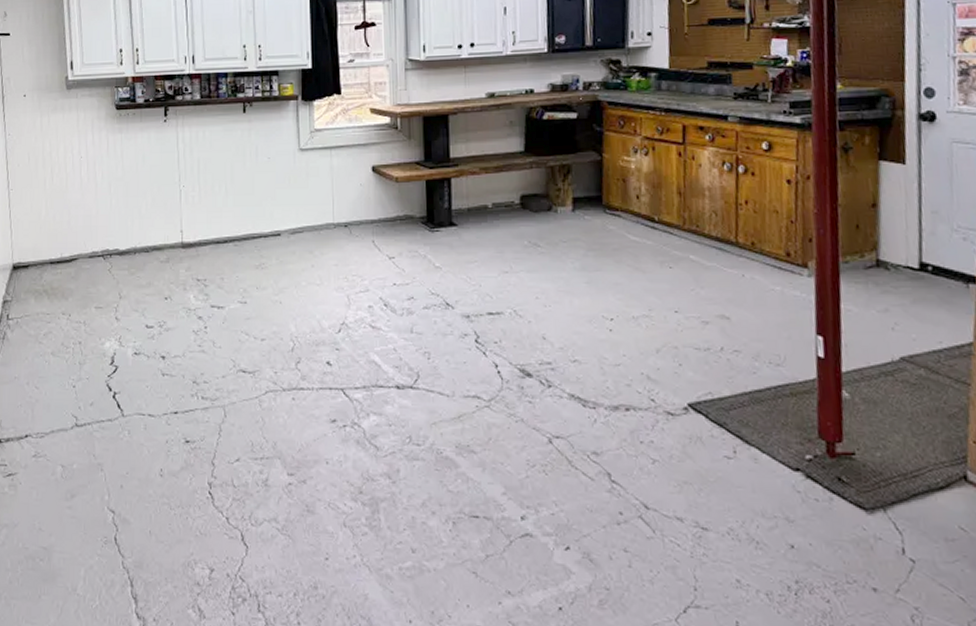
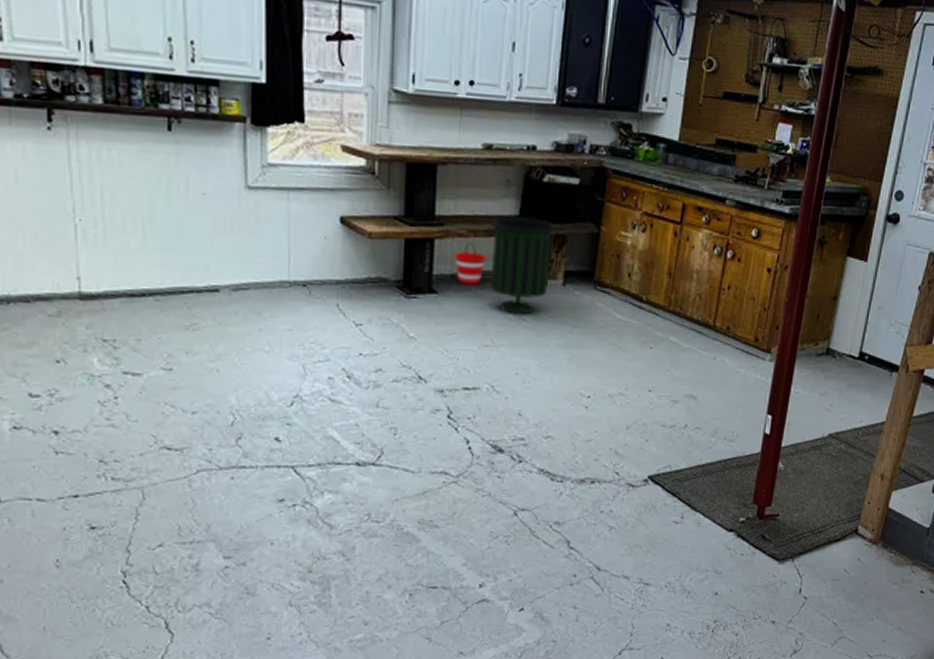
bucket: none [470,178,498,216] -> present [454,242,486,285]
trash can: none [499,152,560,241] -> present [490,216,556,315]

